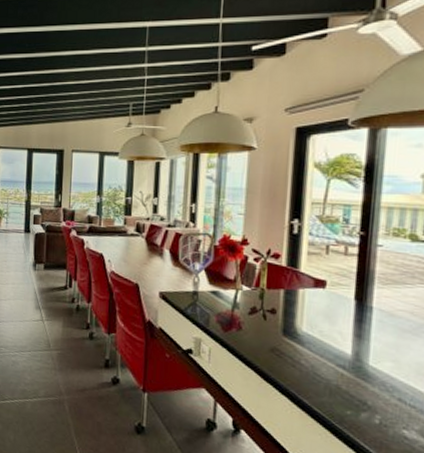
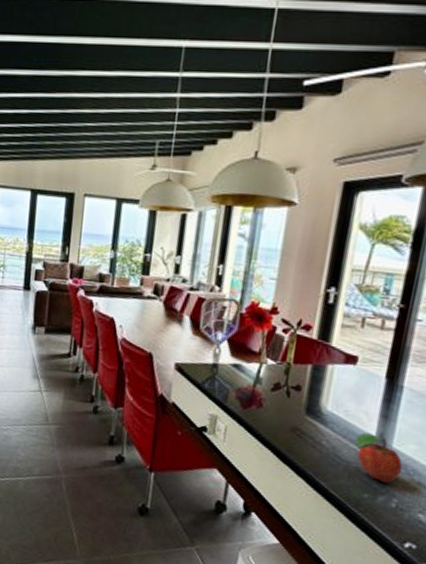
fruit: none [333,351,382,401] -> present [356,432,403,484]

